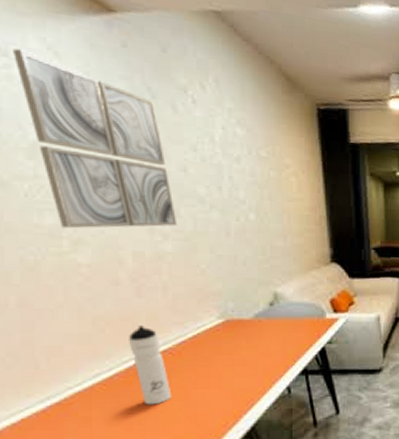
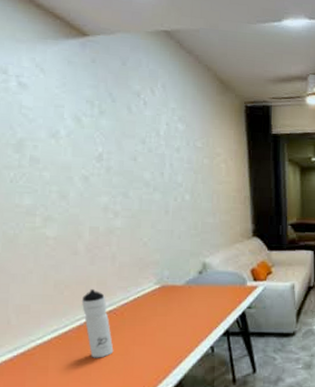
wall art: present [13,49,178,229] -> none [11,67,127,208]

